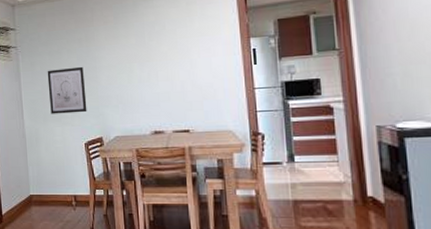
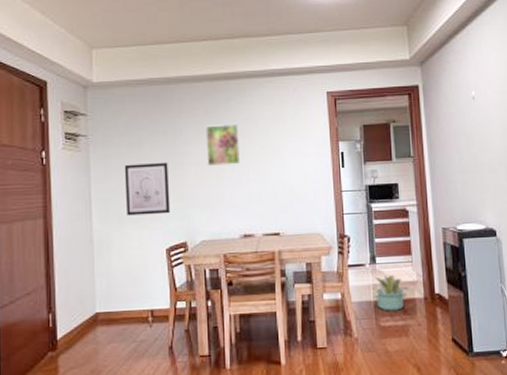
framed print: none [115,28,150,68] -> present [205,124,241,166]
decorative plant: none [291,174,336,212] -> present [372,274,410,311]

